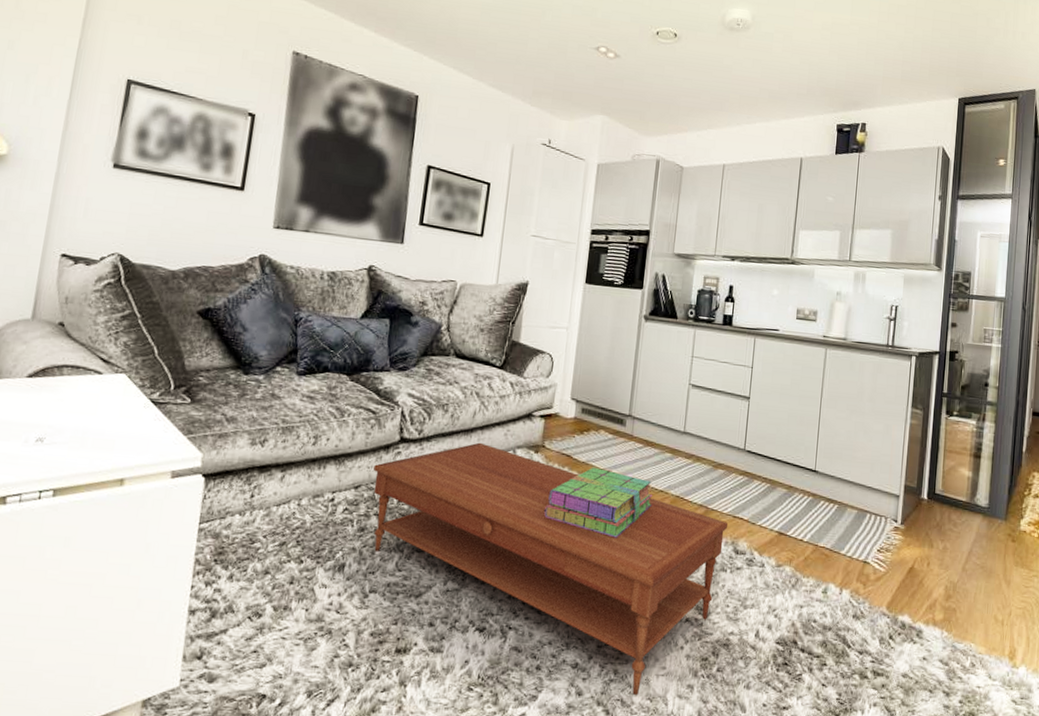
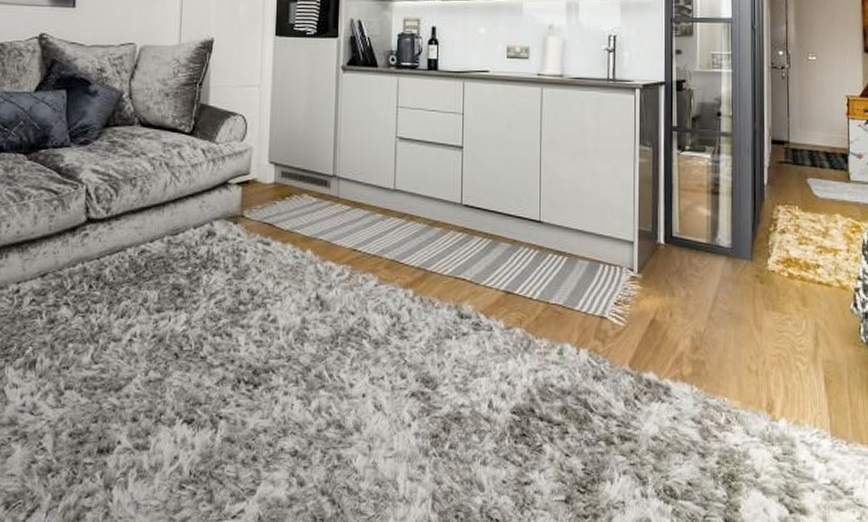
coffee table: present [373,442,728,695] -> none [60,217,450,481]
stack of books: present [543,468,653,538] -> none [248,236,366,311]

